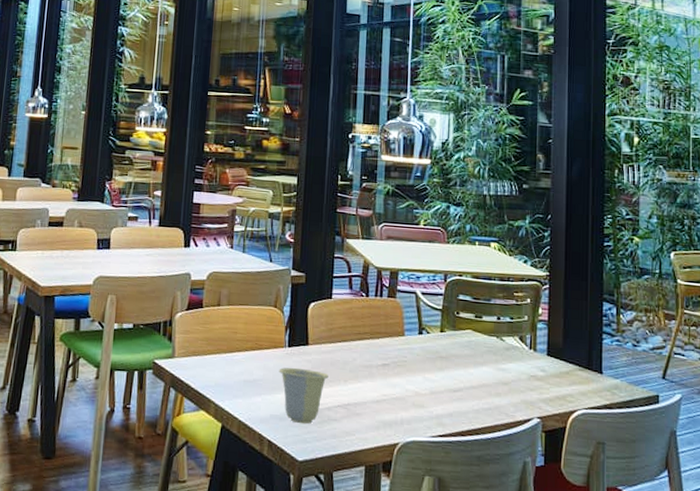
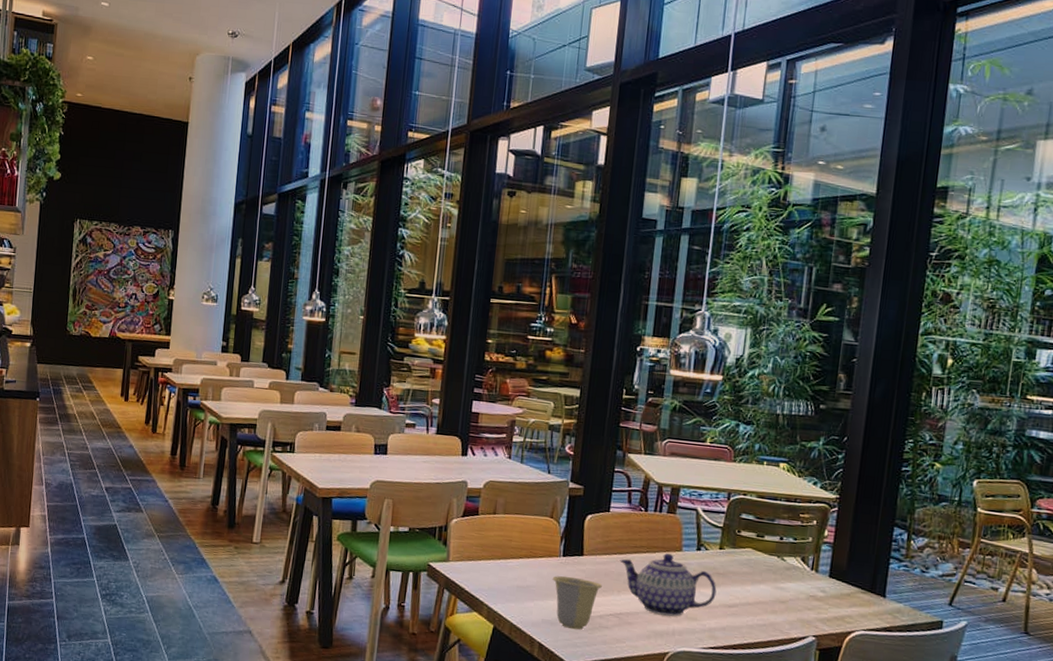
teapot: none [344,339,441,405] -> present [619,553,717,617]

